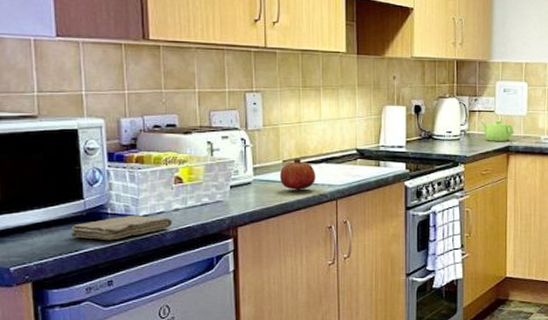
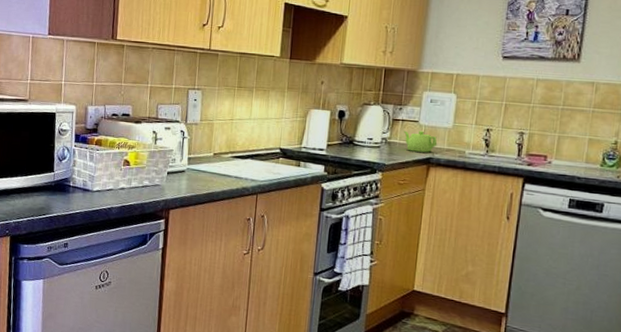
washcloth: present [70,216,173,241] -> none [41,189,119,209]
fruit: present [279,158,315,191] -> none [209,152,241,183]

